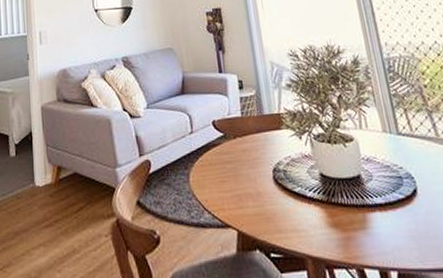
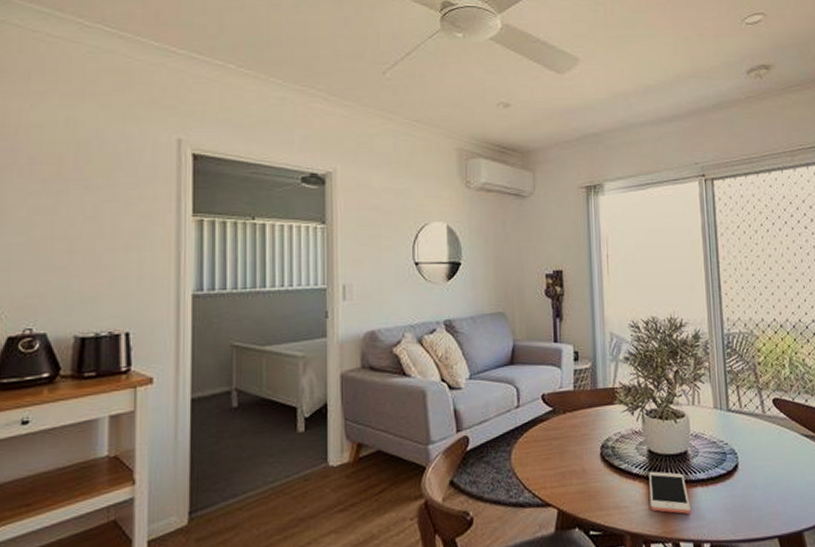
cell phone: none [323,195,372,240] -> present [649,471,691,514]

